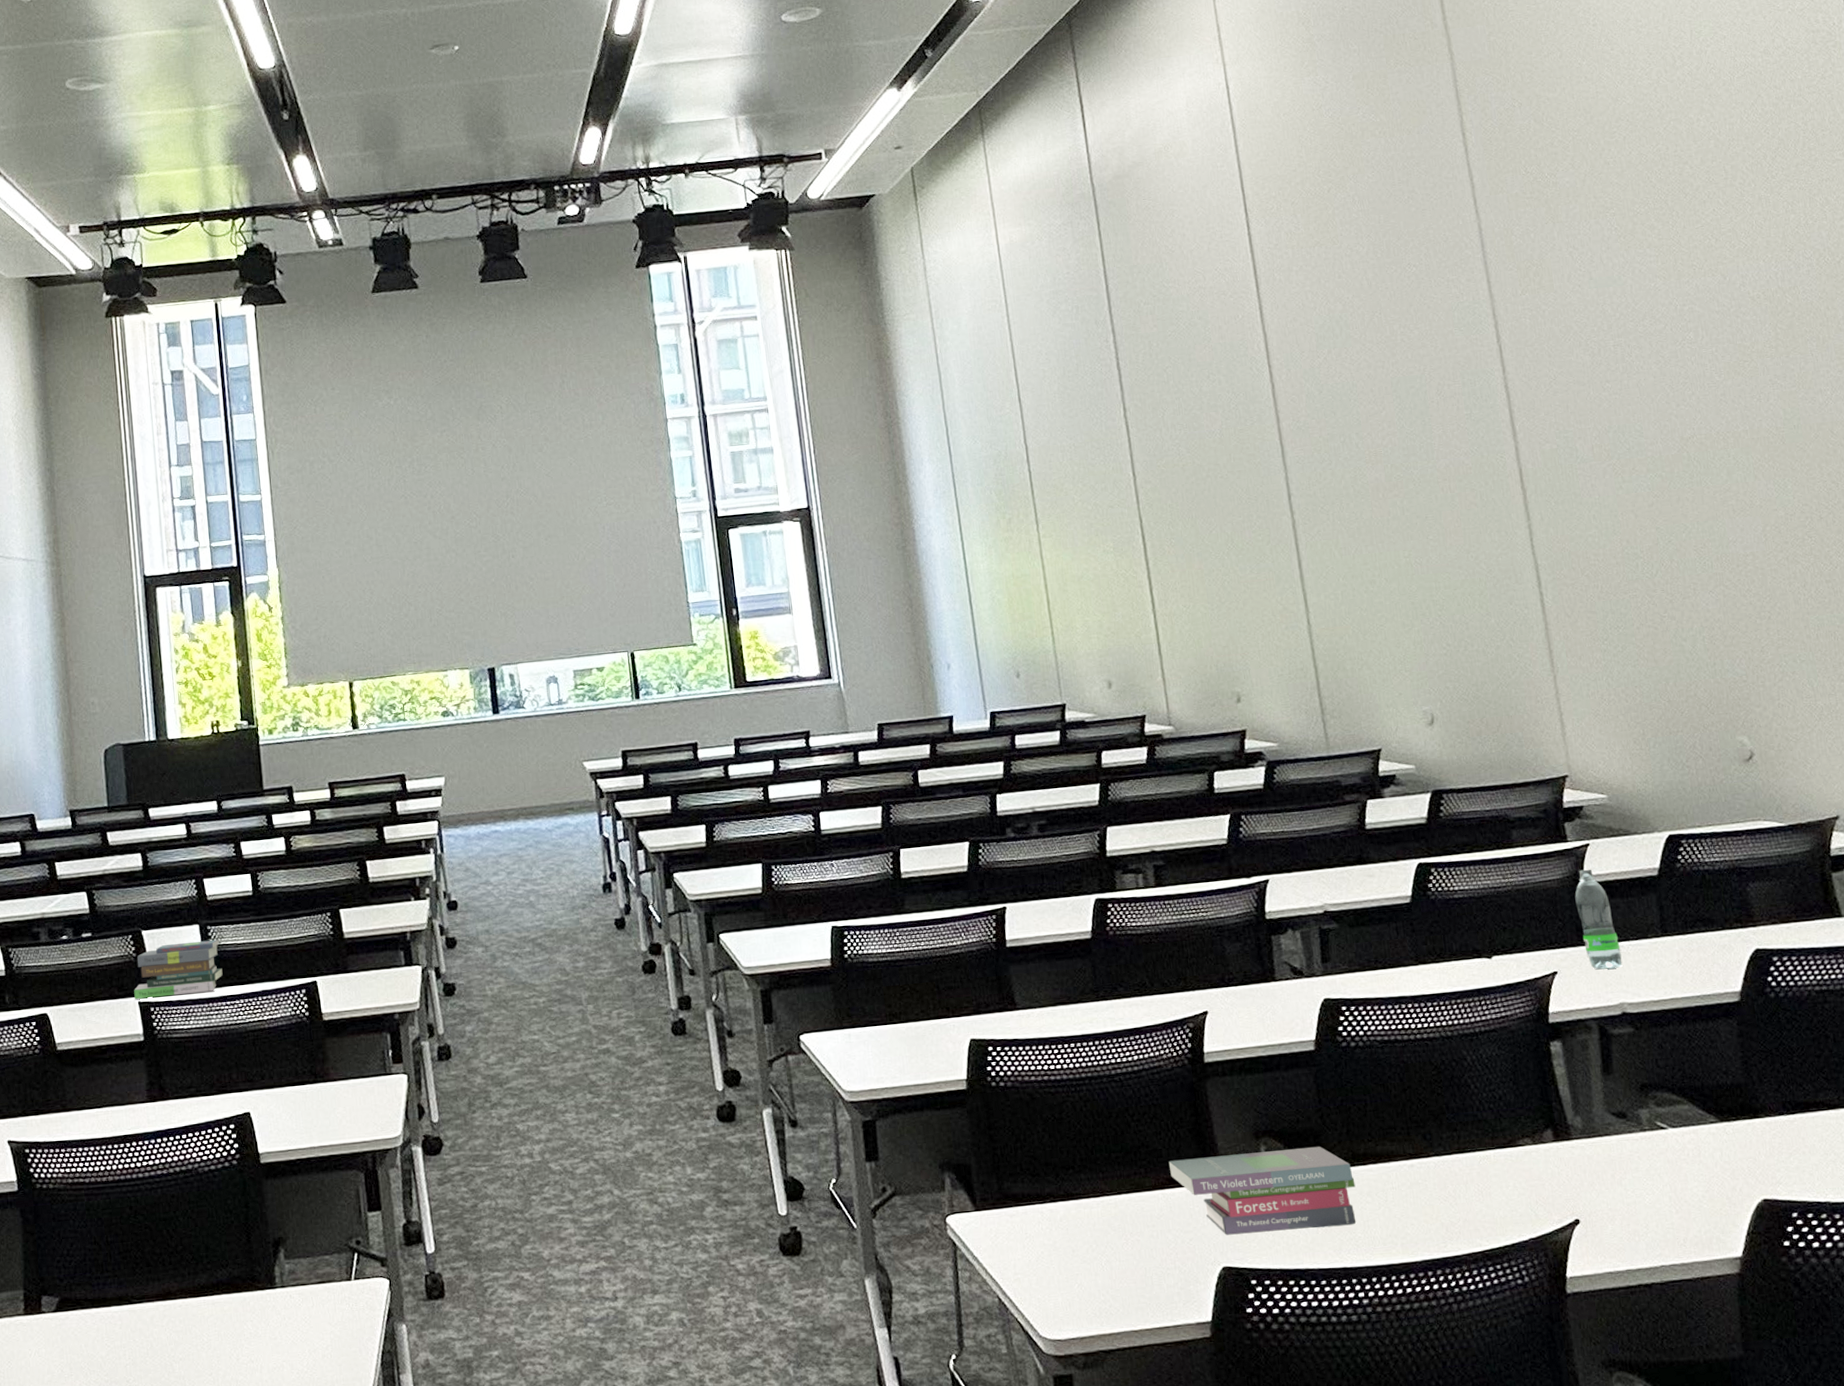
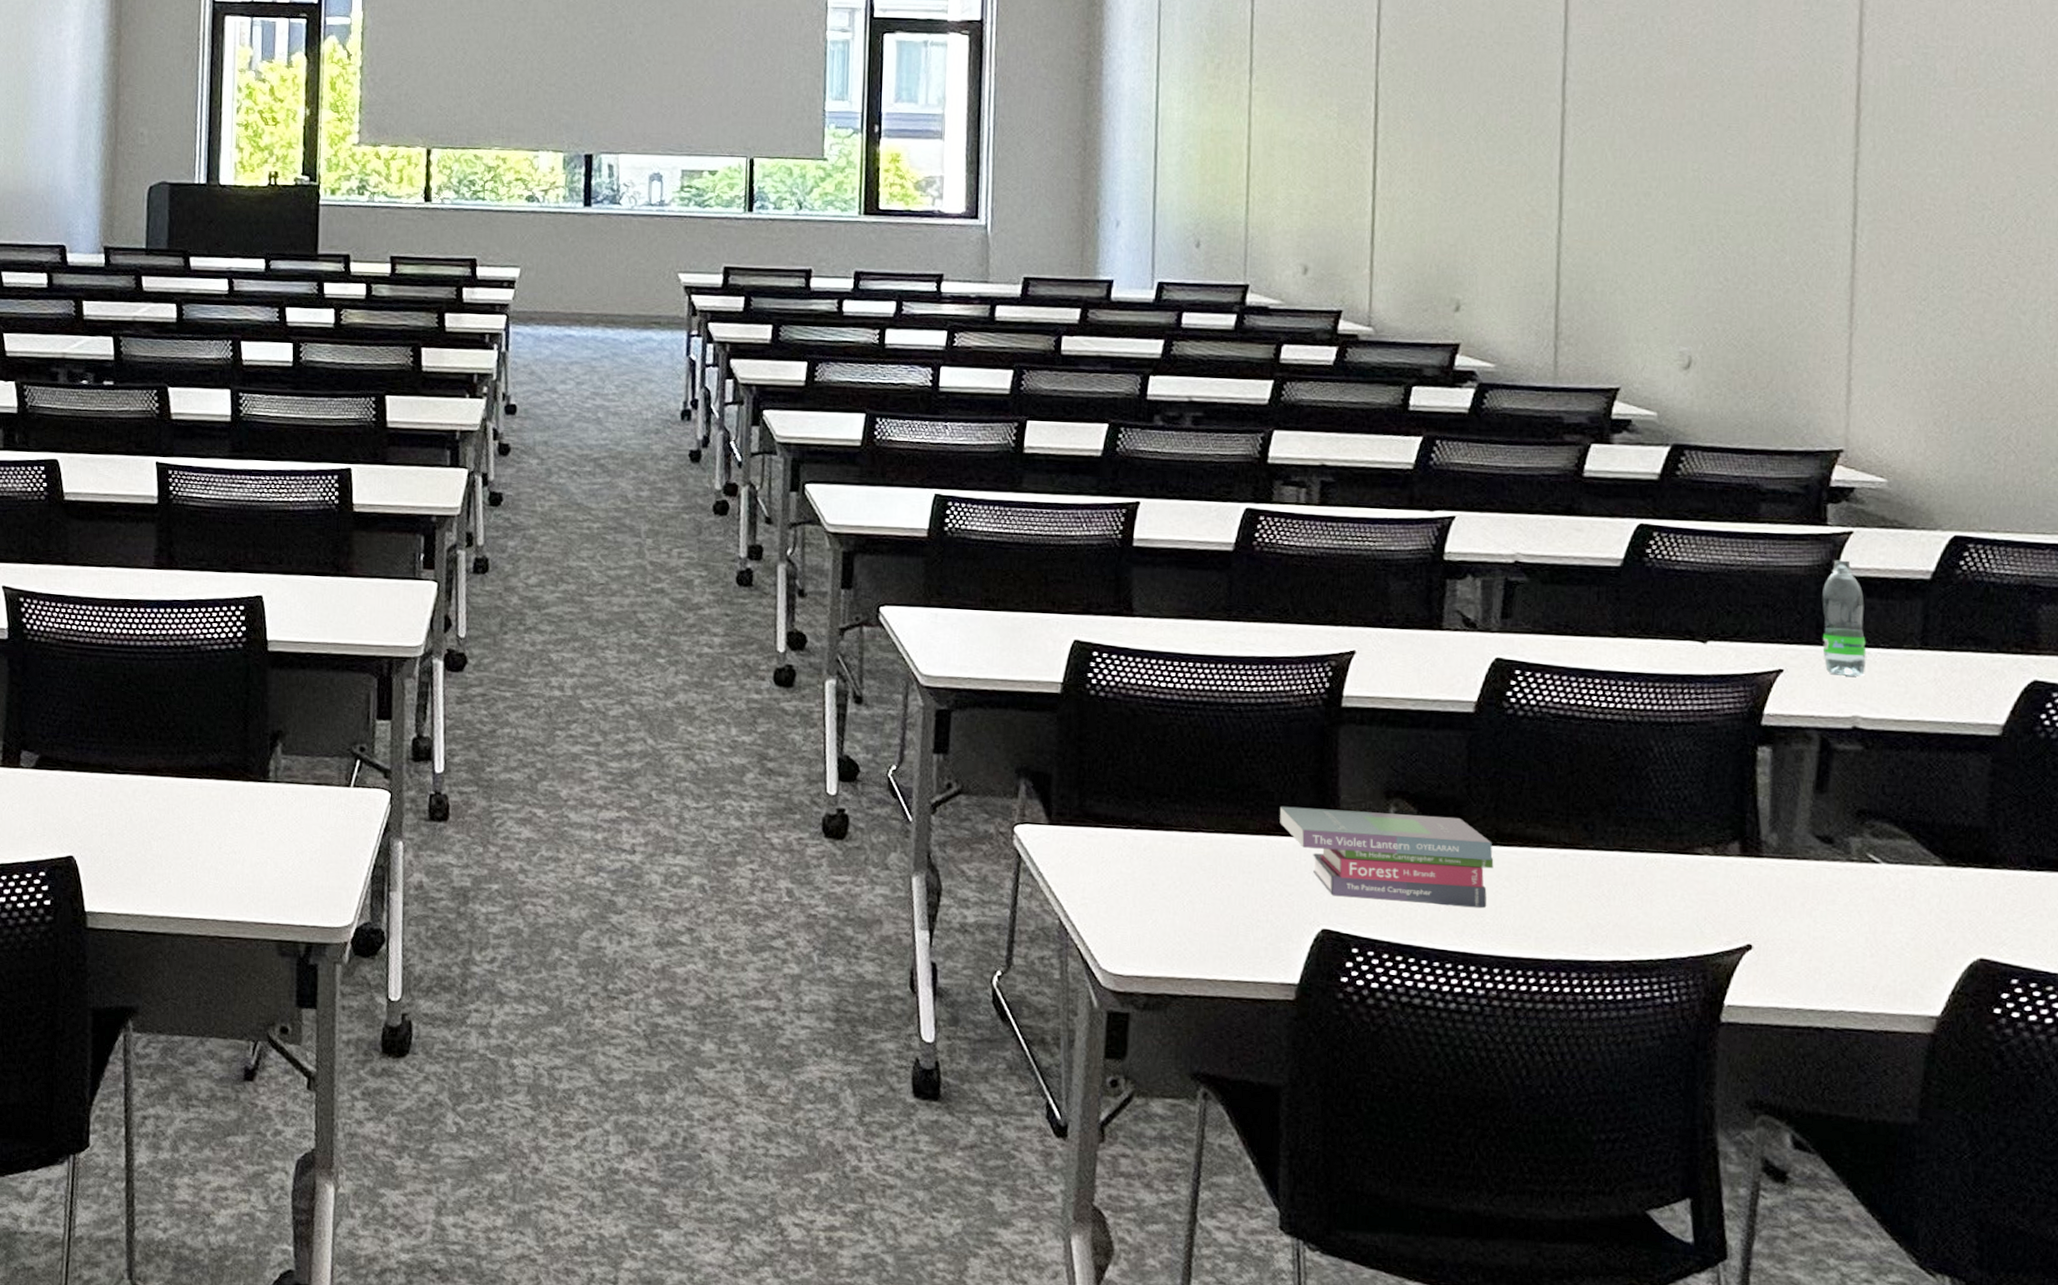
books: present [134,939,223,999] -> none [152,405,251,463]

